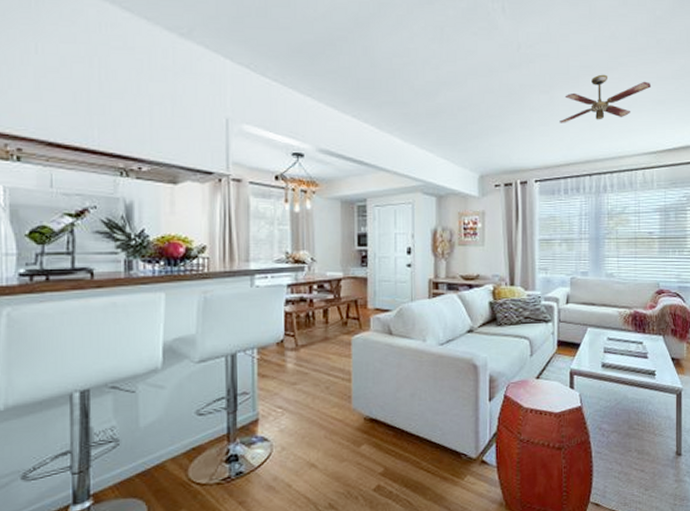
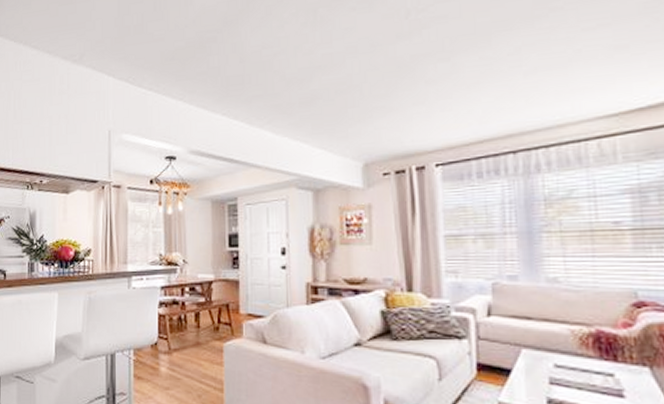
ceiling fan: present [560,74,652,123] -> none [466,24,604,93]

